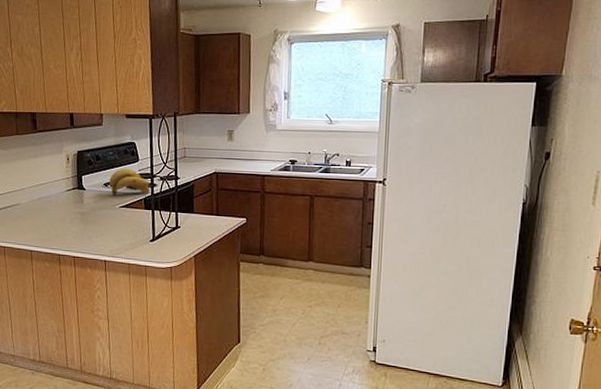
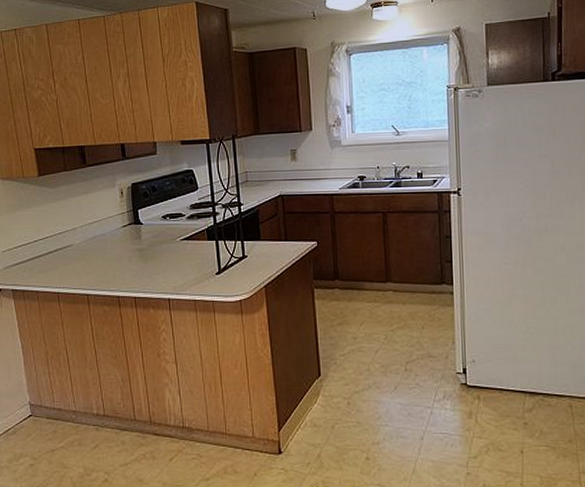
banana bunch: present [109,168,150,195] -> none [168,198,212,228]

